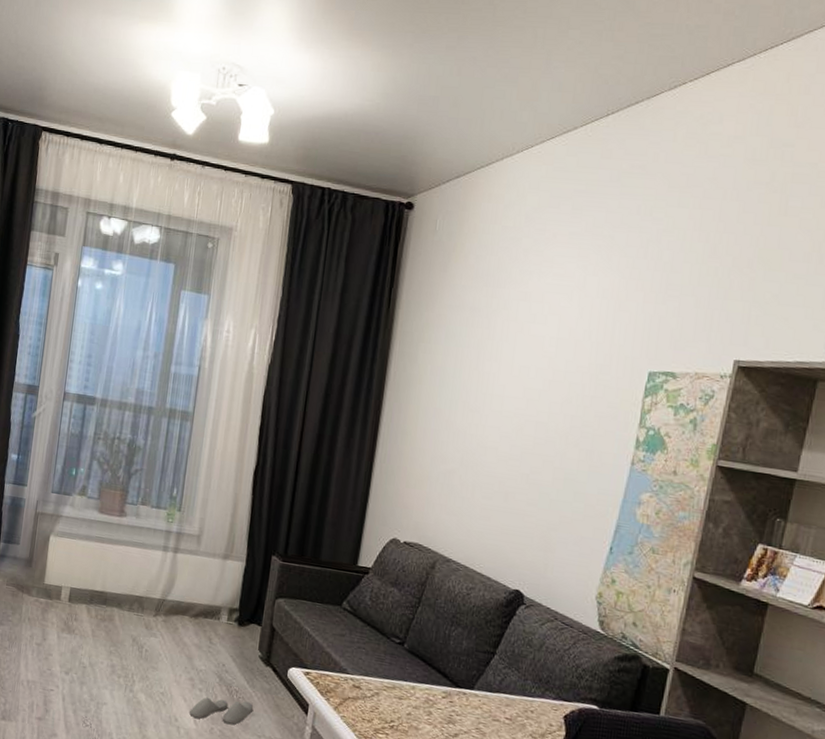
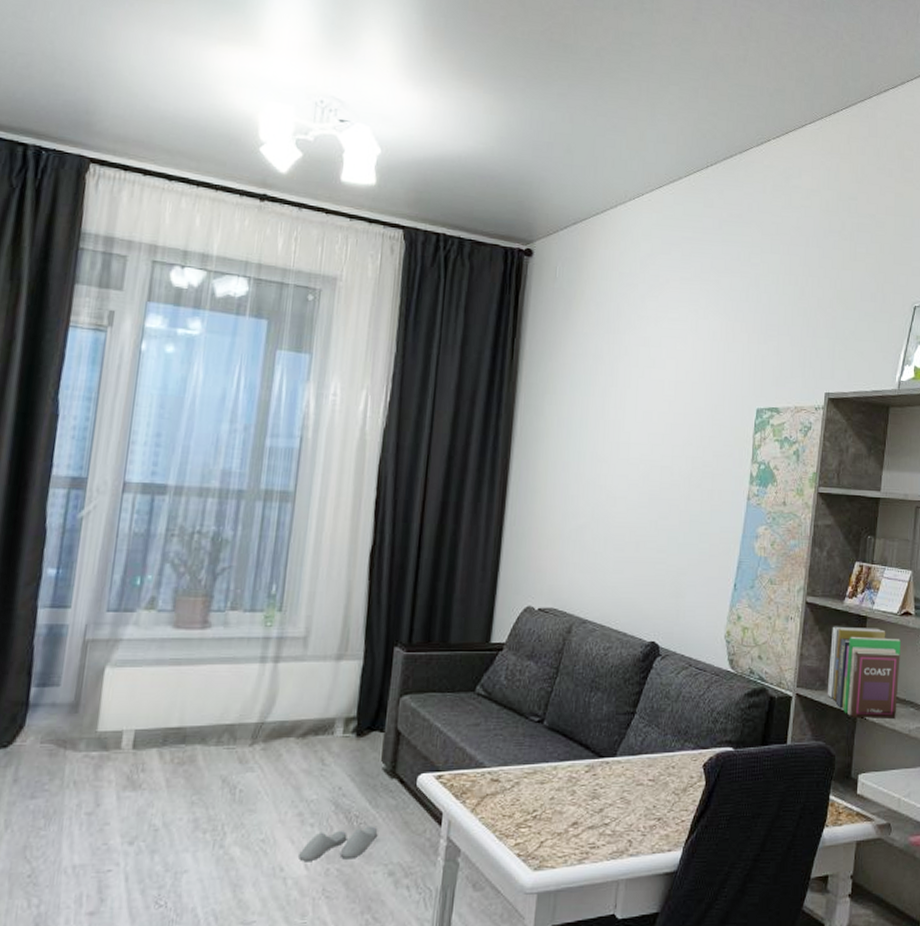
books: none [711,606,810,716] -> present [827,626,901,720]

